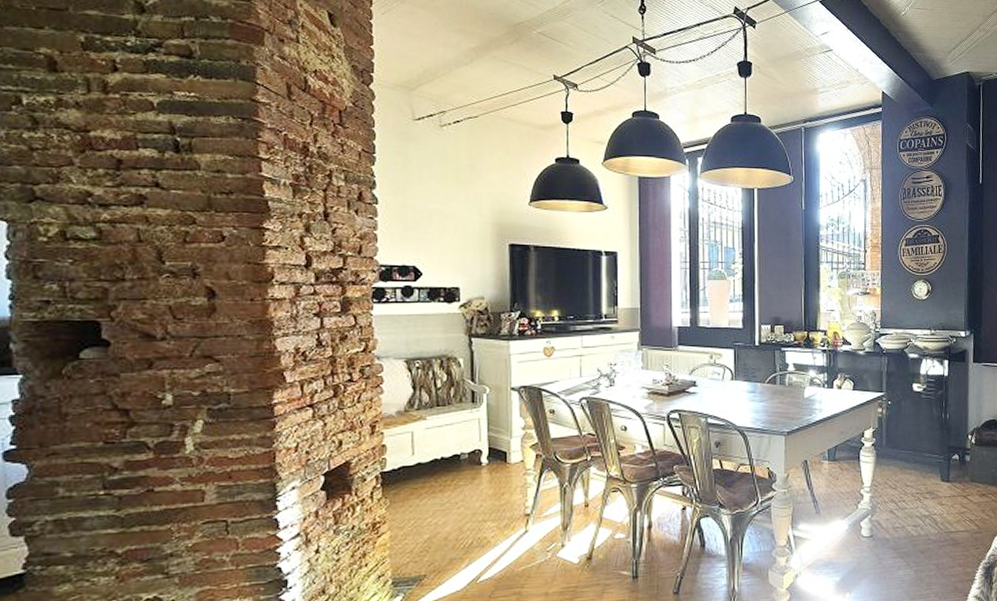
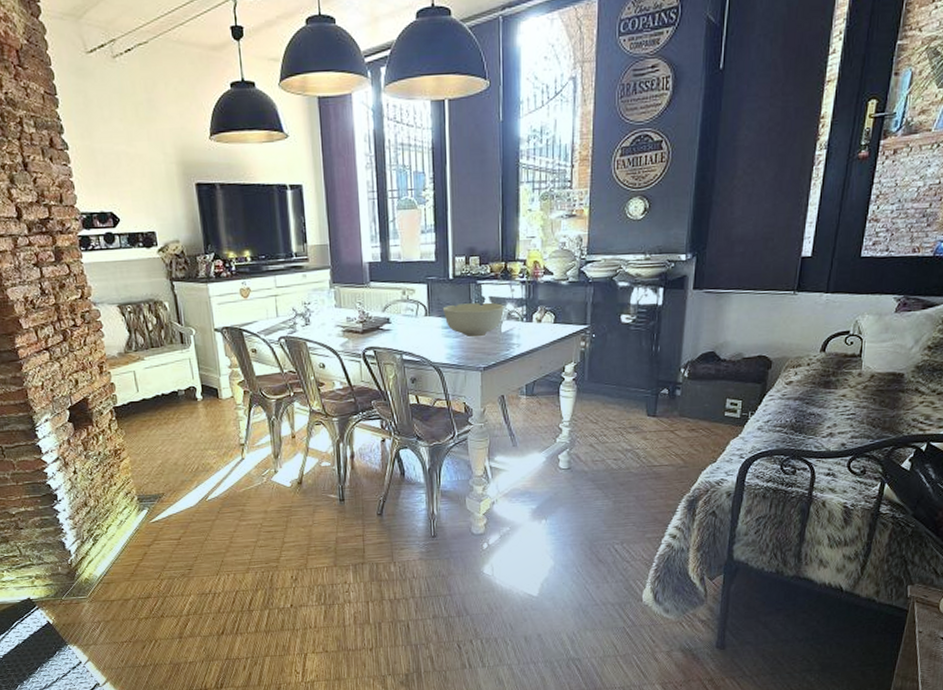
bowl: none [748,369,807,402] -> present [442,302,504,338]

